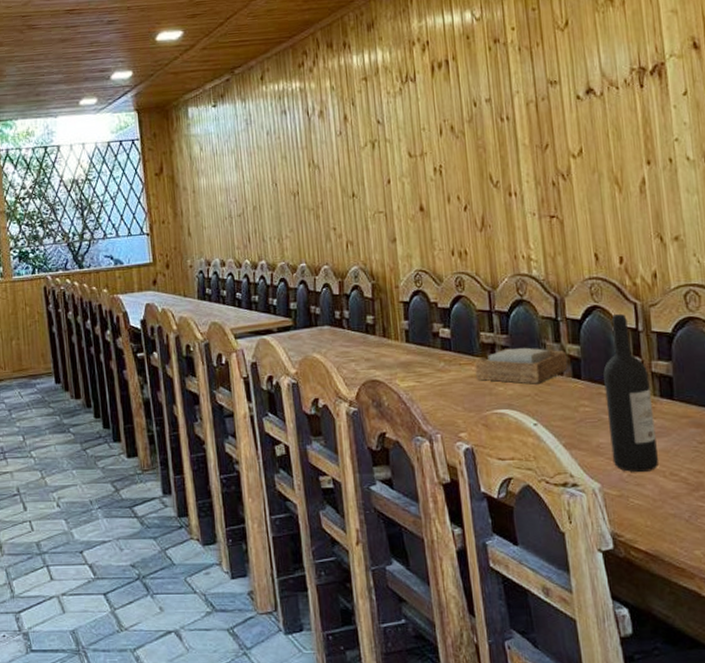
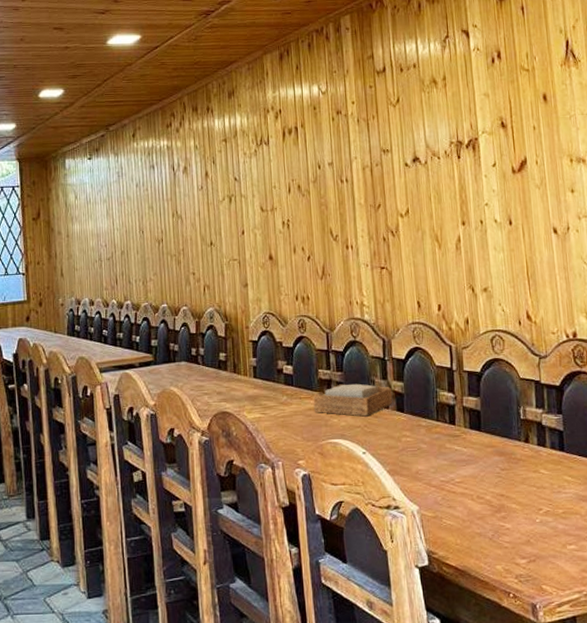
wine bottle: present [603,314,659,473] -> none [423,355,468,496]

